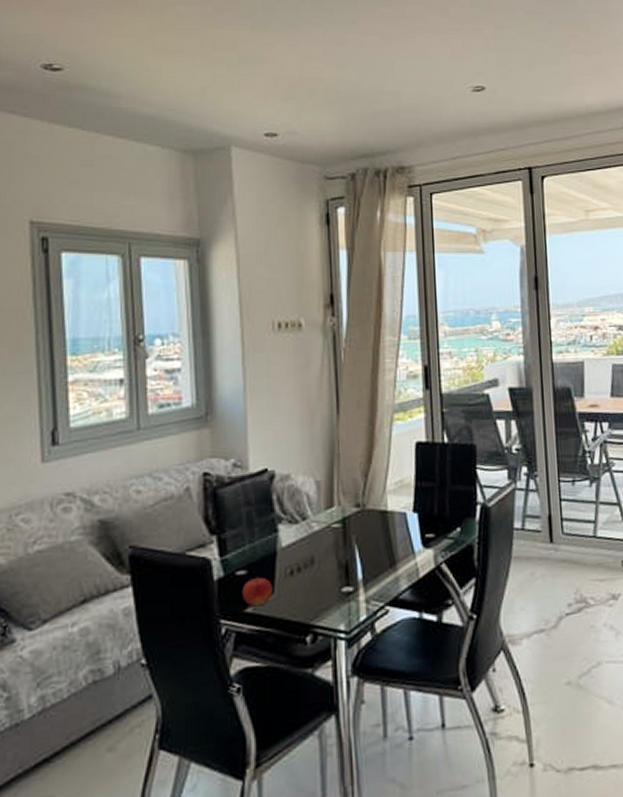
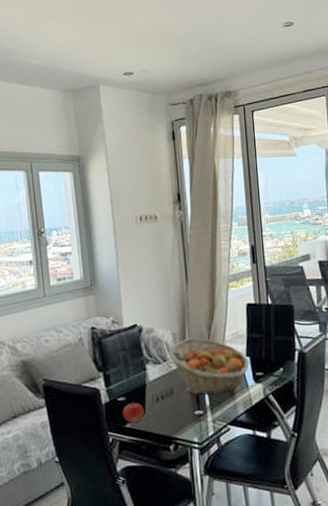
fruit basket: none [310,487,417,566] -> present [169,337,249,395]

